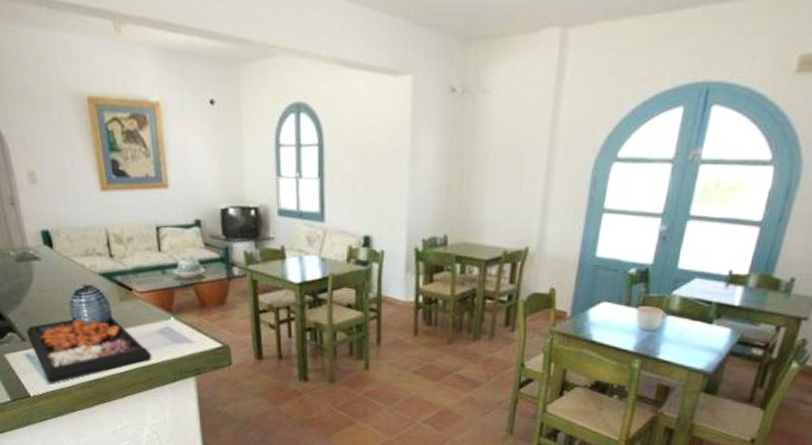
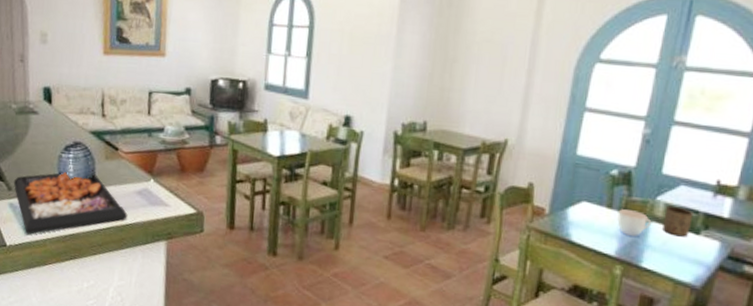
cup: none [678,298,707,327] -> present [662,205,693,237]

